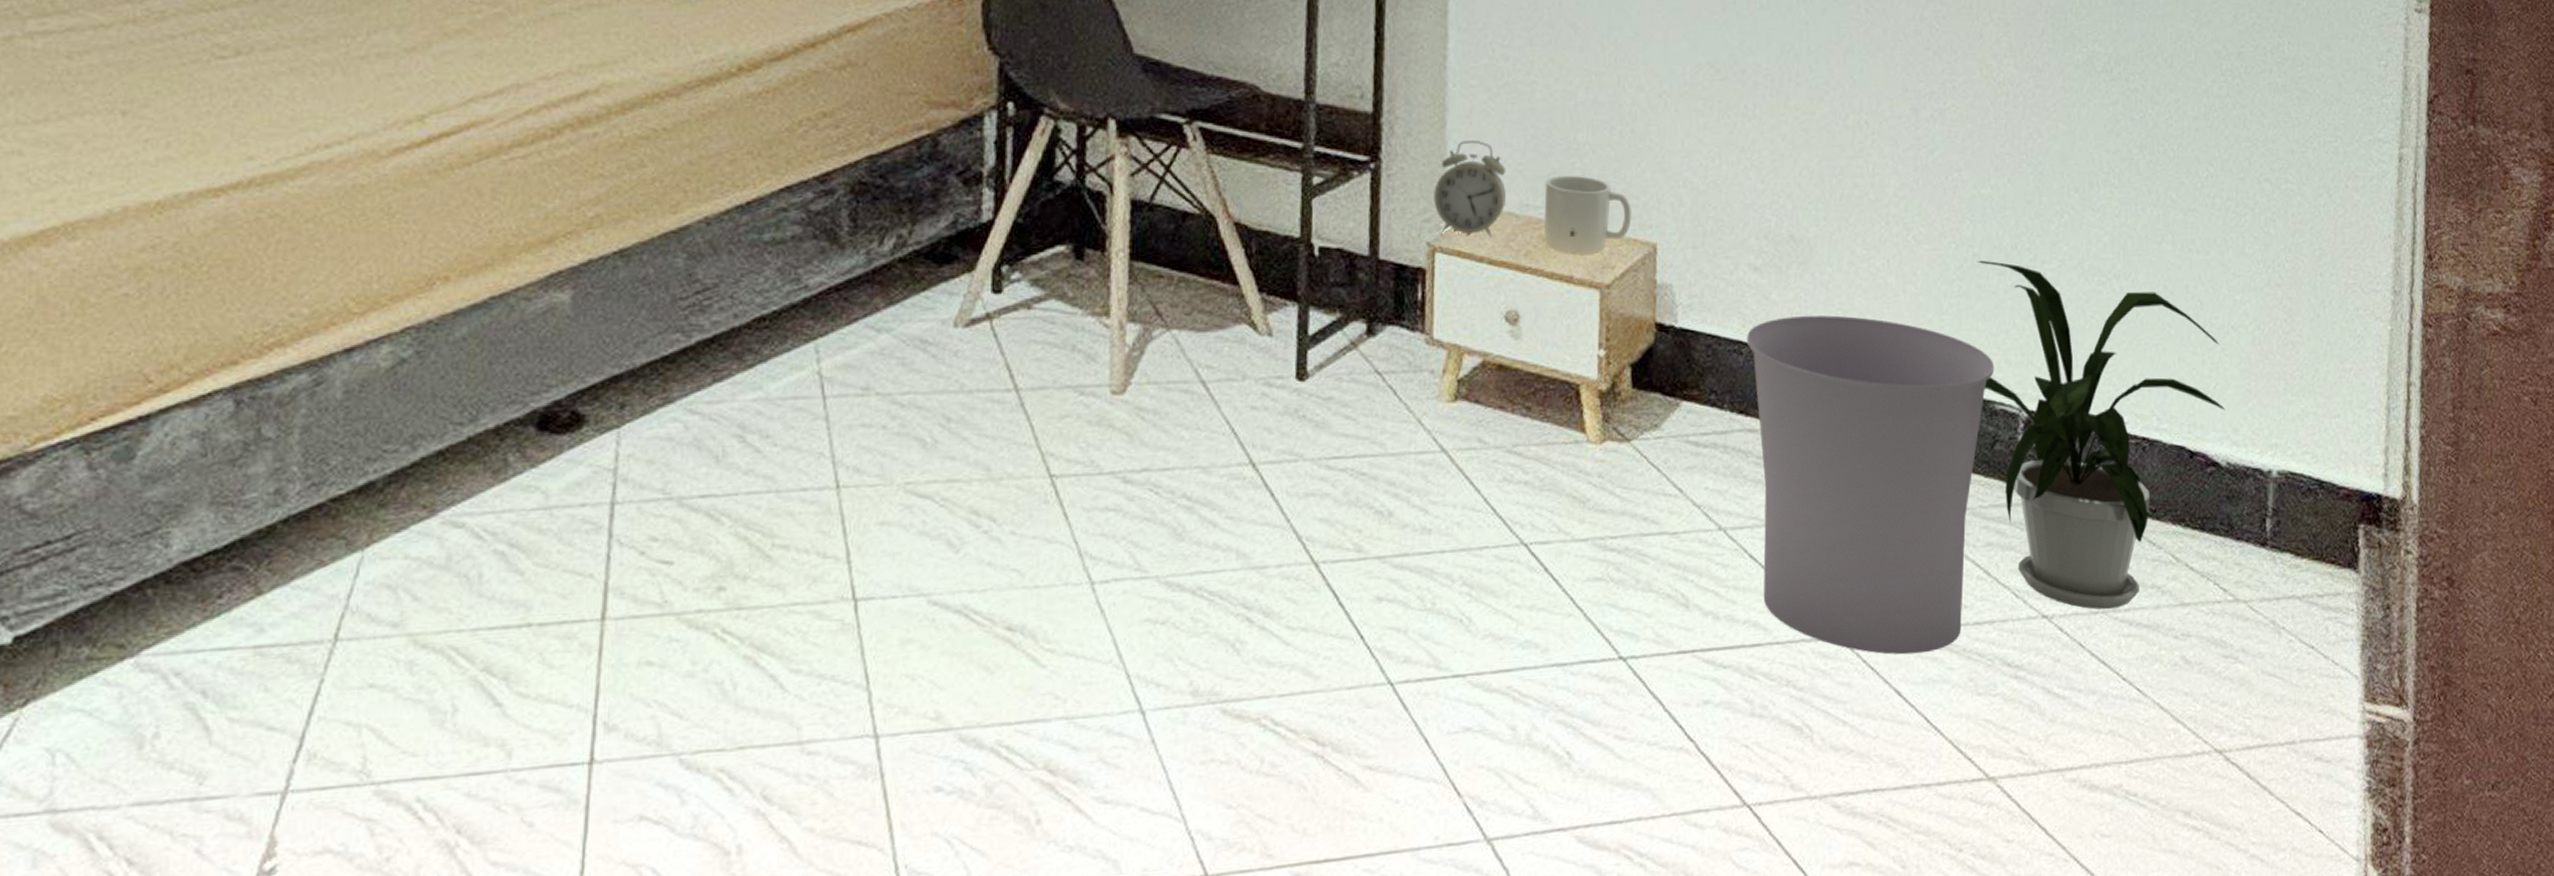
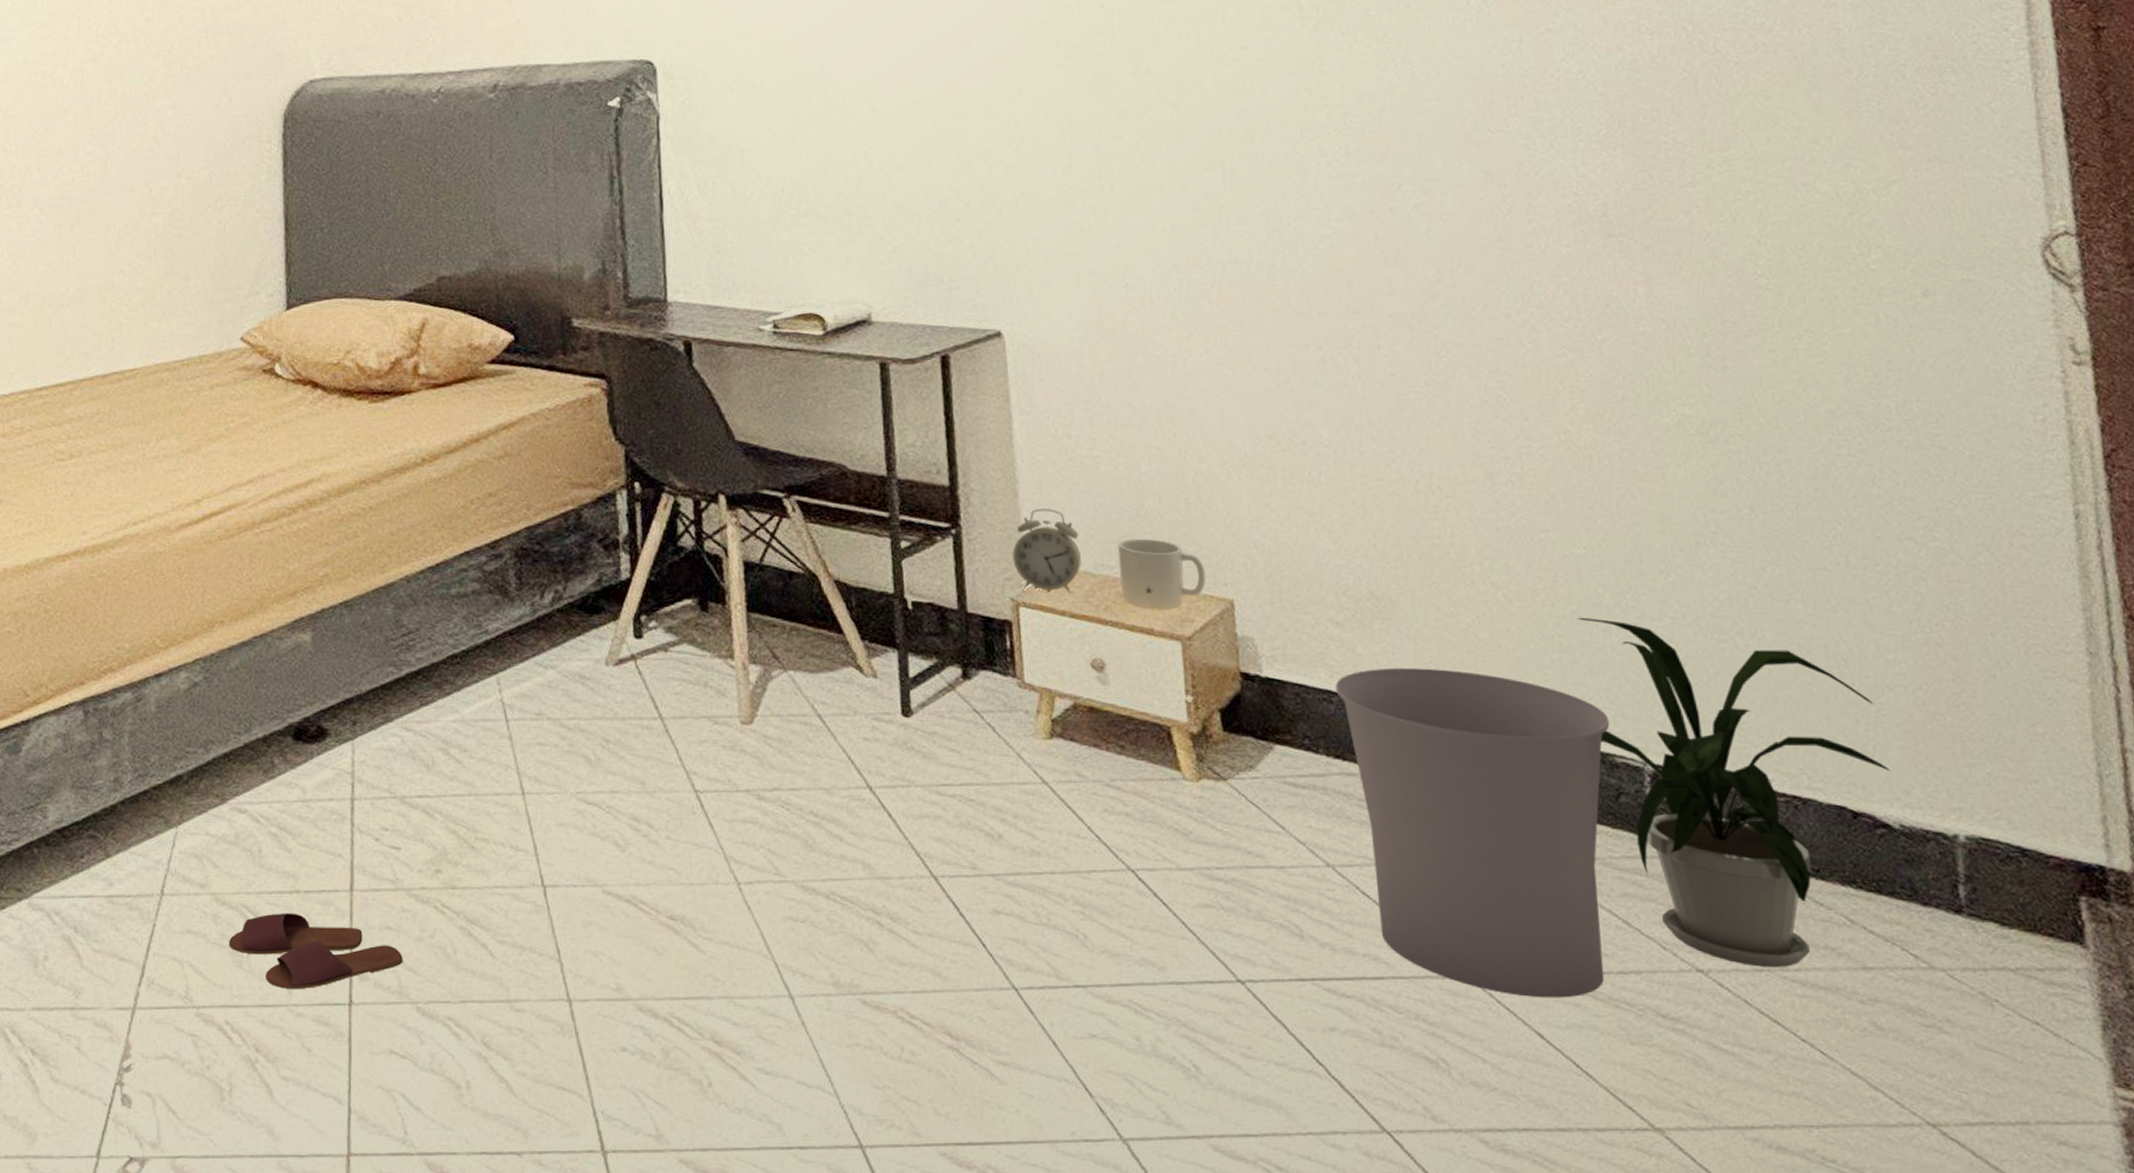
slippers: none [427,652,666,750] -> present [228,913,403,989]

